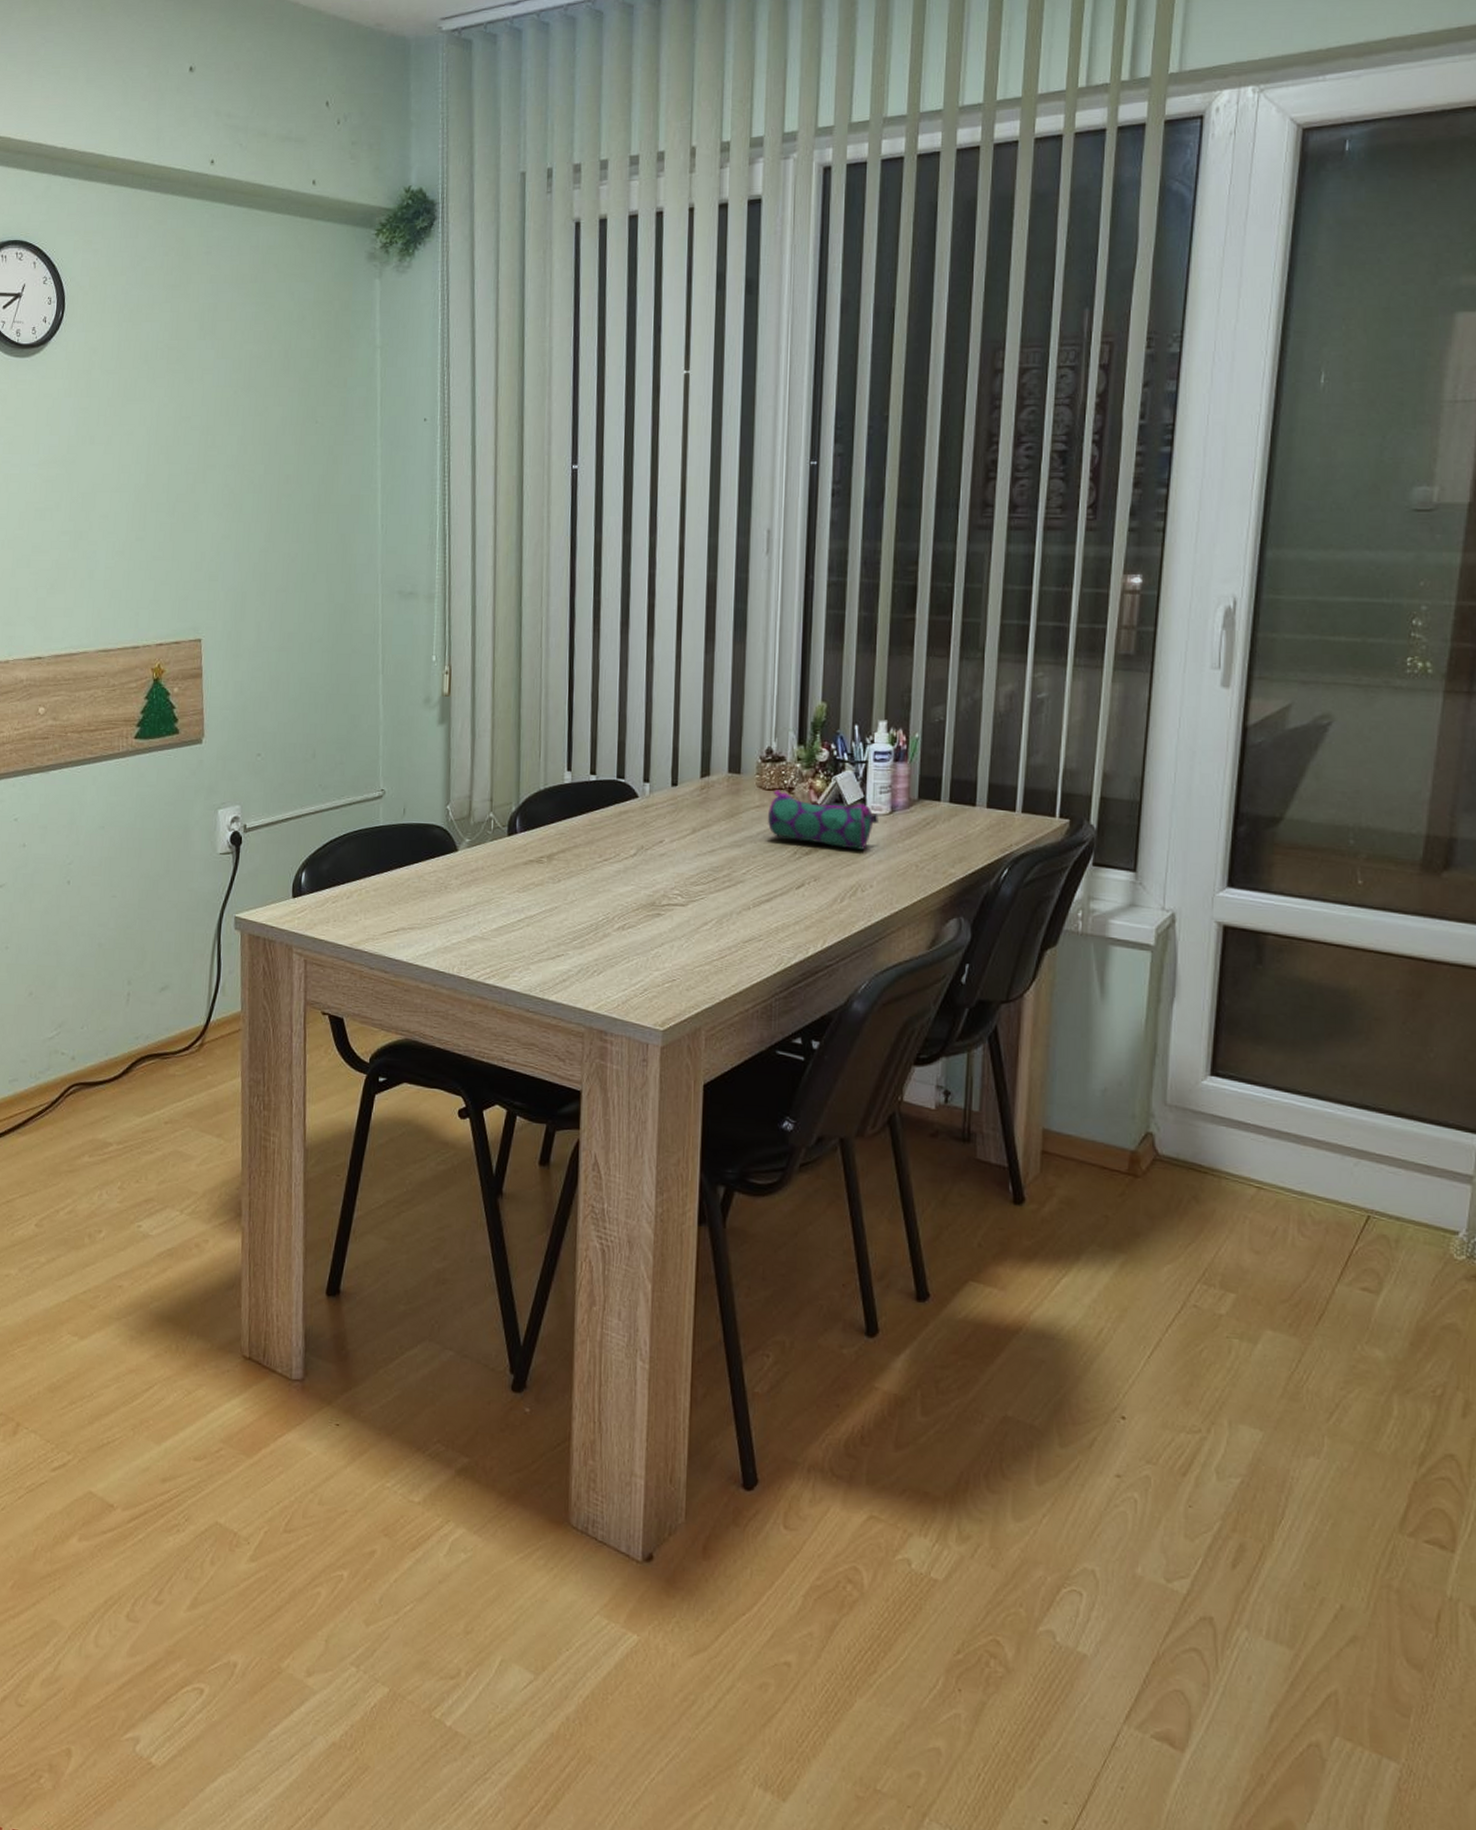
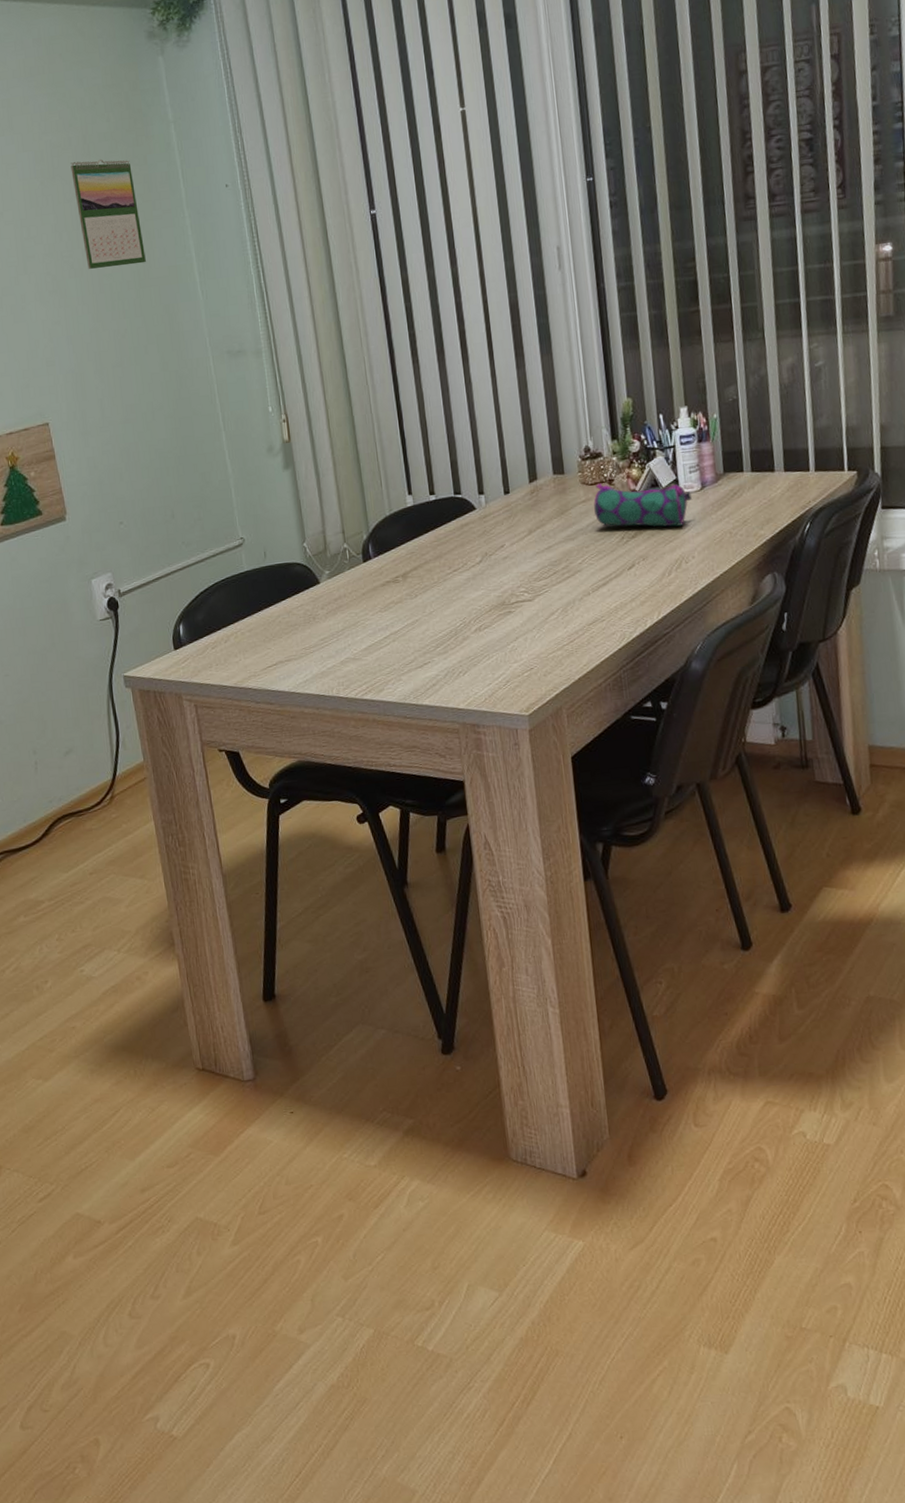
calendar: none [267,375,330,488] -> present [70,159,146,269]

